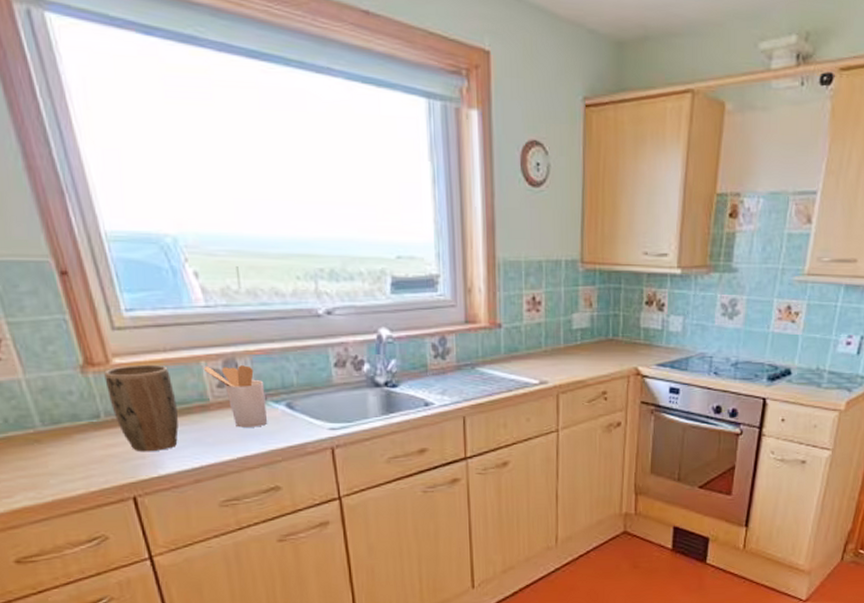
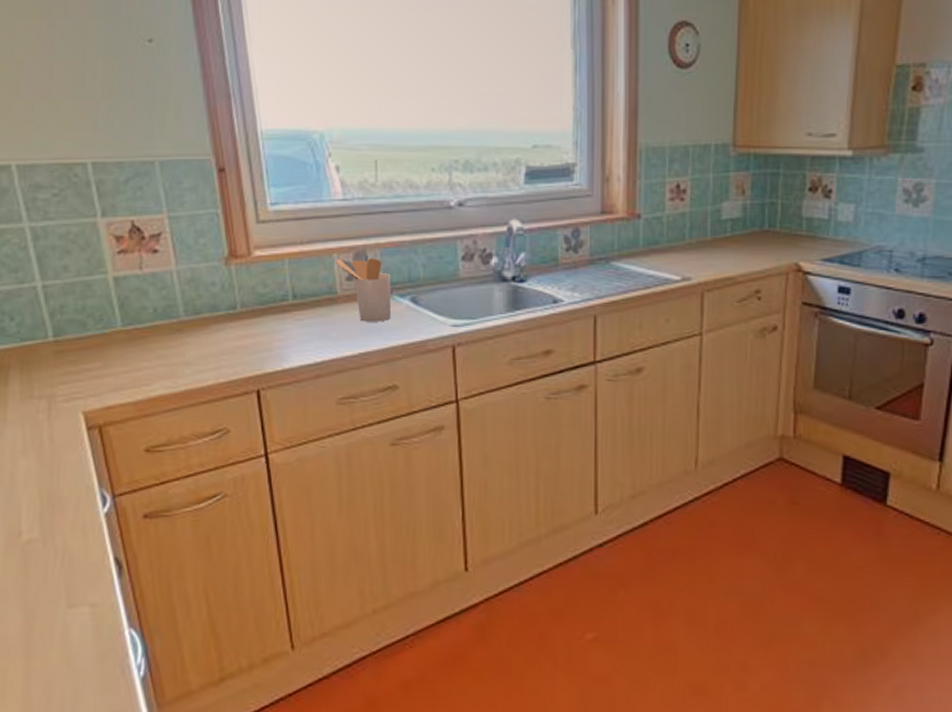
plant pot: present [104,364,179,452] -> none [245,257,307,345]

